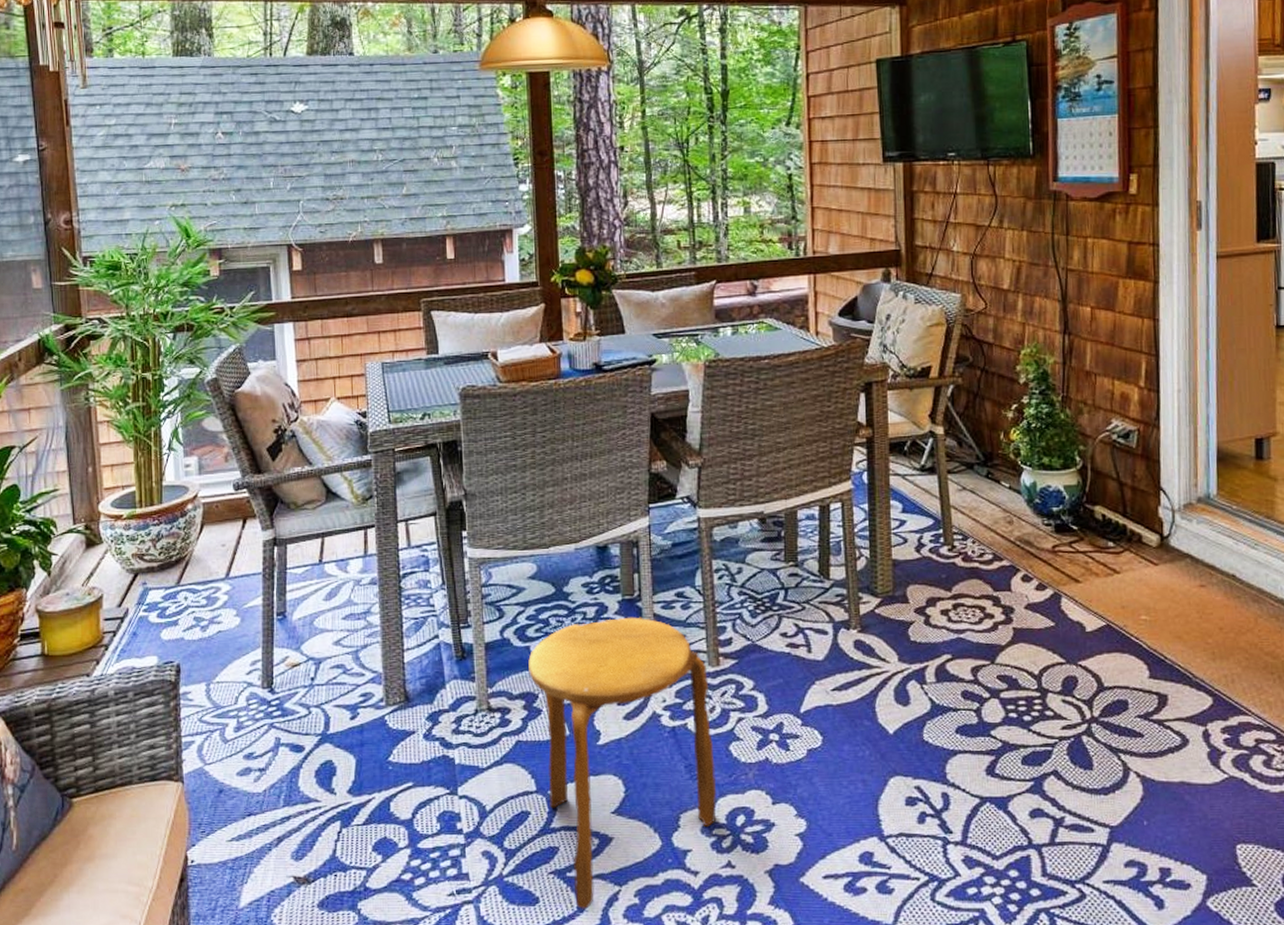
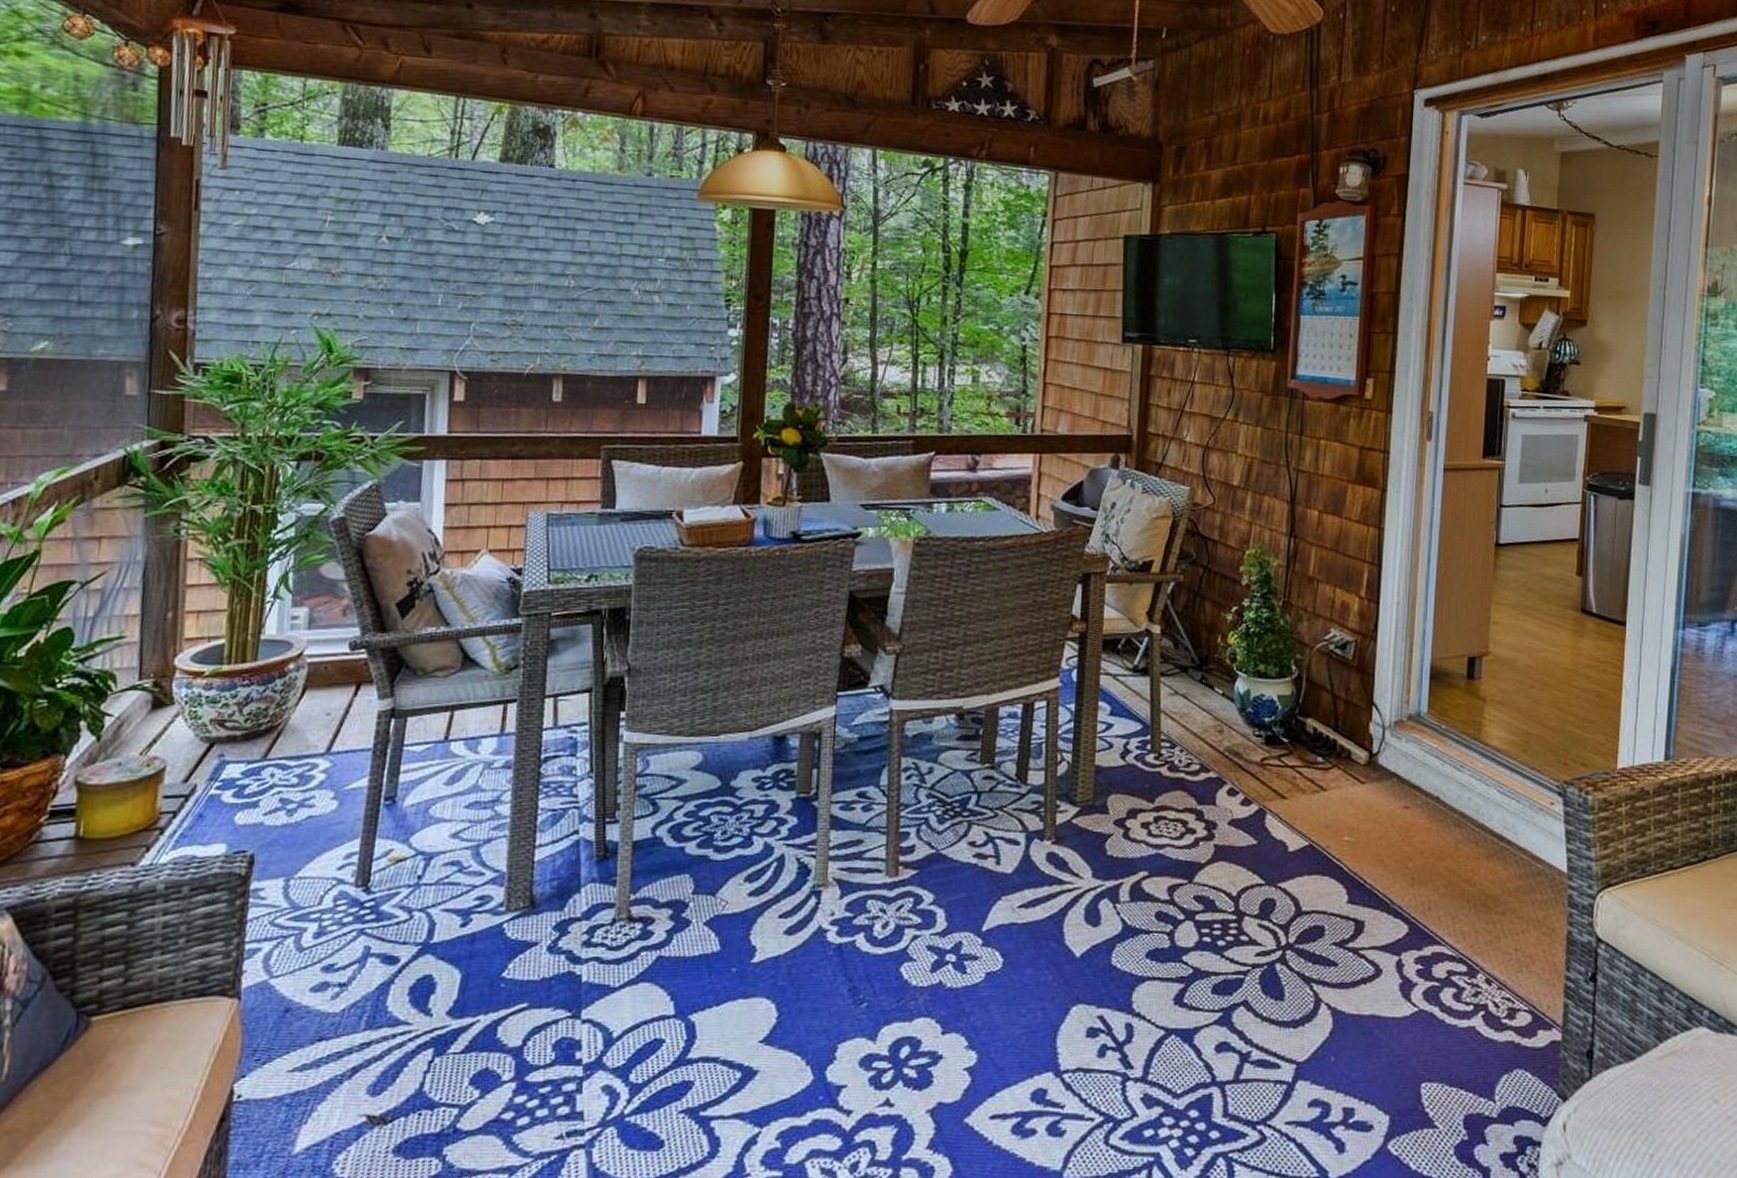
stool: present [528,617,717,909] -> none [680,817,884,1154]

